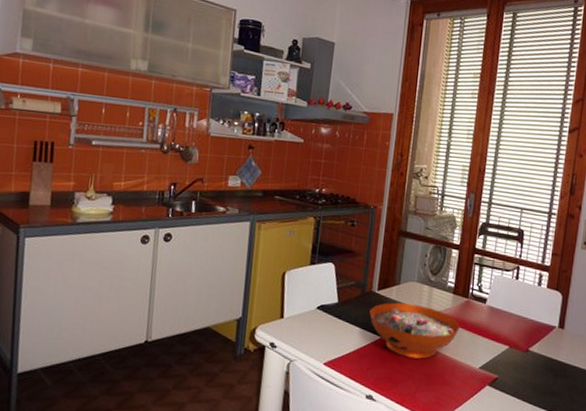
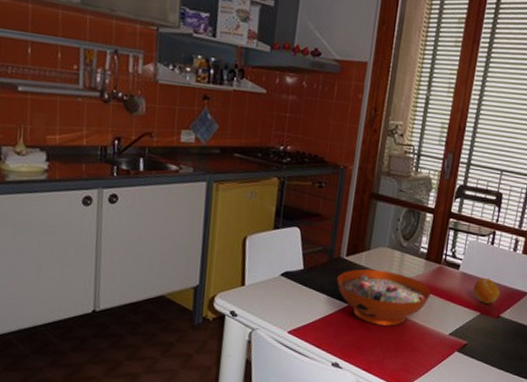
fruit: none [500,311,528,338] -> present [473,277,501,304]

